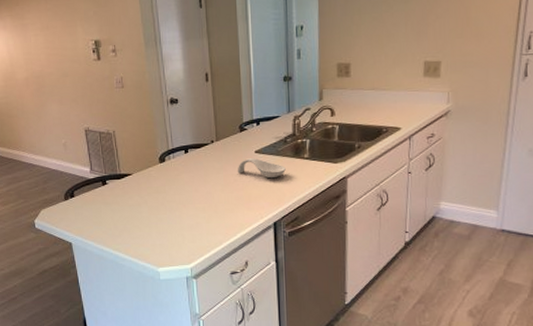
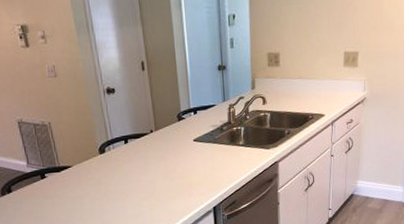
spoon rest: present [237,158,286,179] -> none [177,146,223,166]

